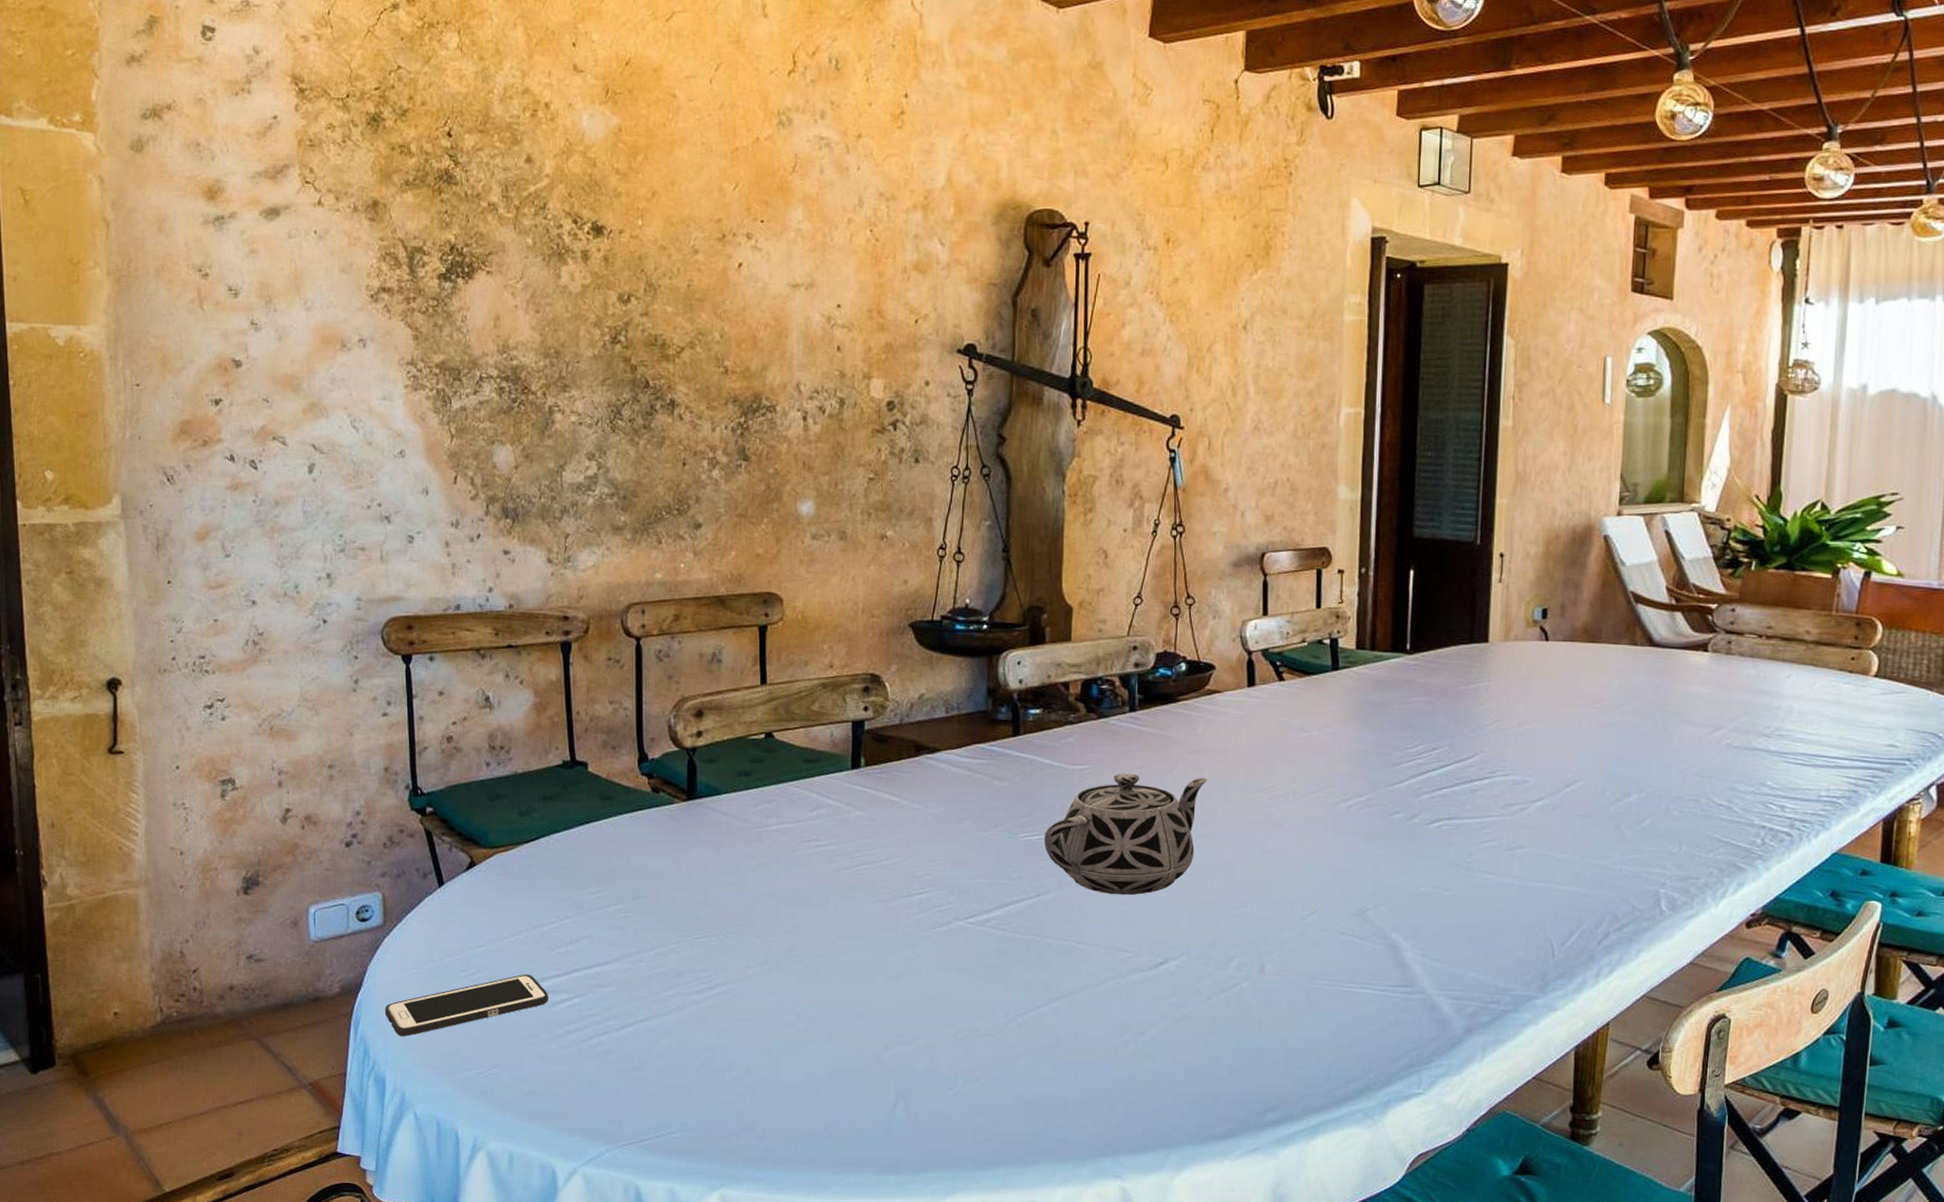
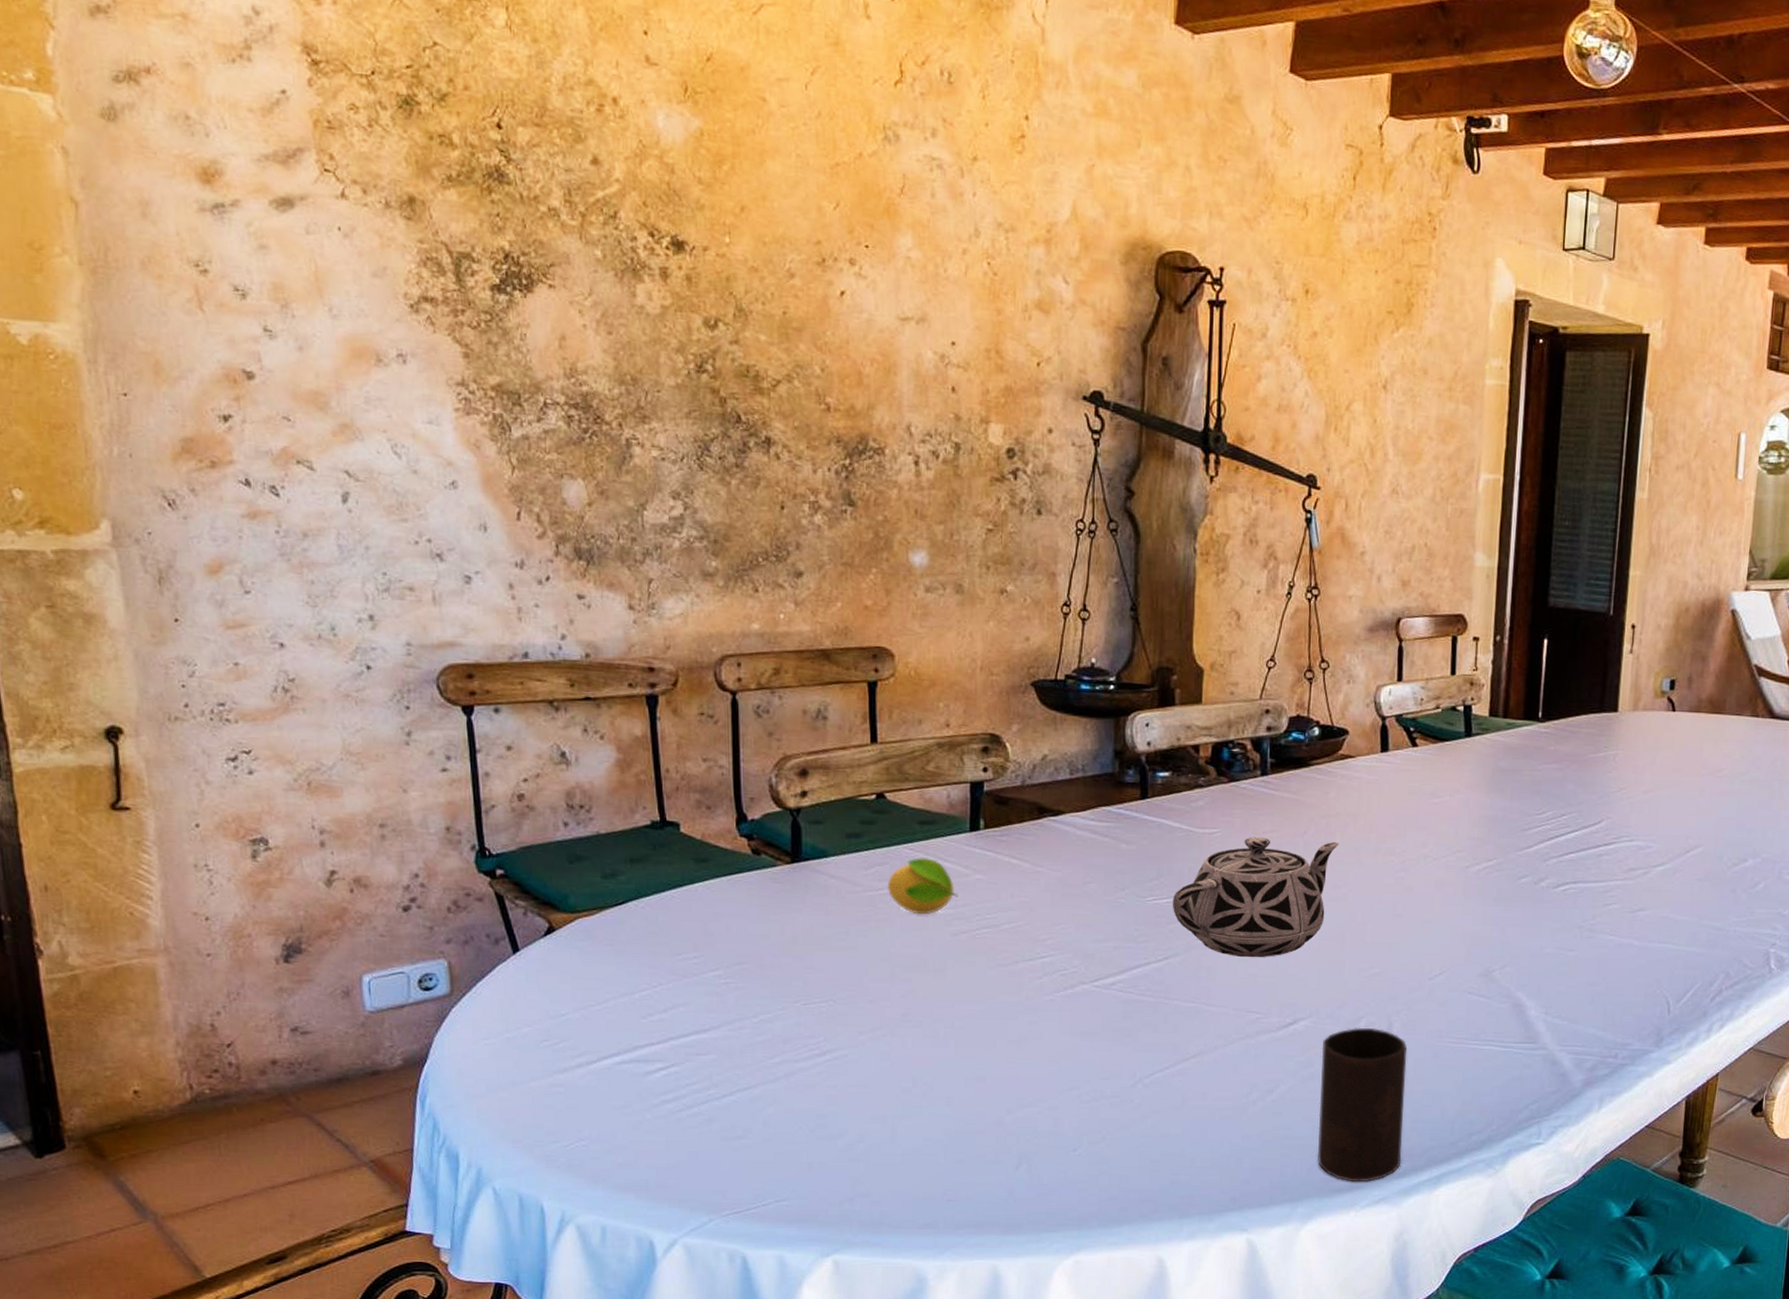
cell phone: present [384,974,548,1036] -> none [455,1044,641,1110]
fruit: none [774,794,840,851] -> present [887,856,958,915]
cup: none [1190,967,1281,1130] -> present [1317,1027,1408,1183]

